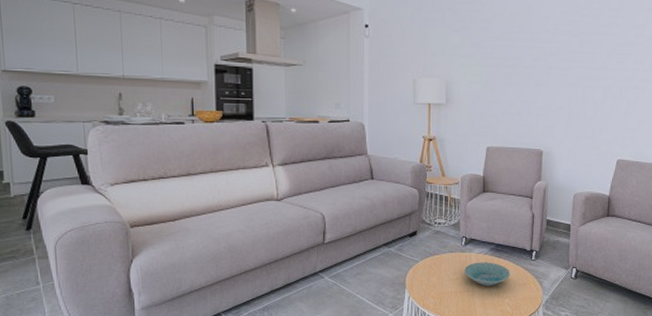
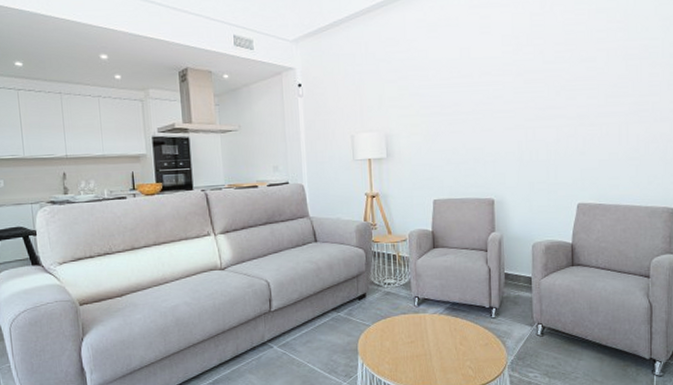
bowl: present [464,262,511,286] -> none [419,322,470,349]

